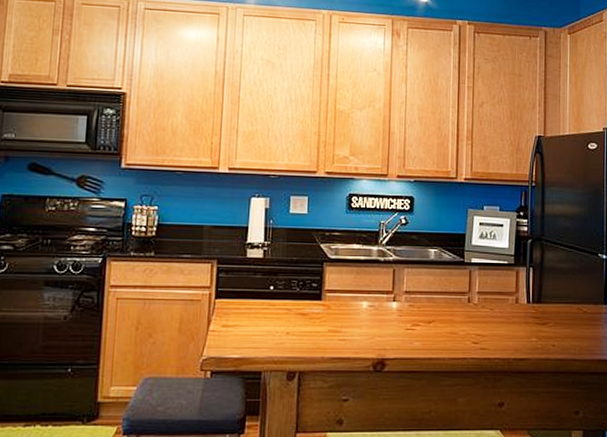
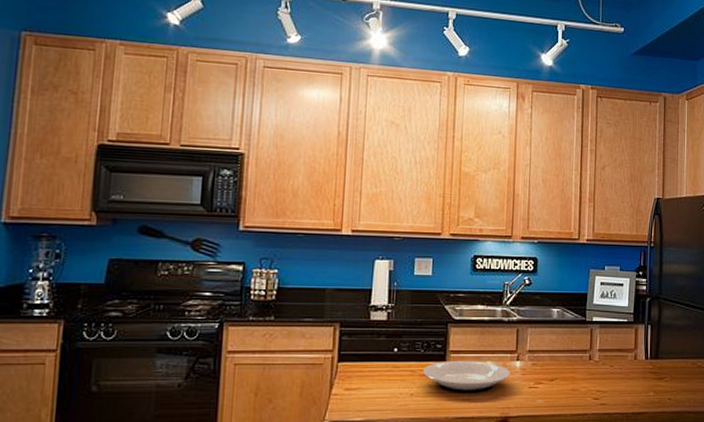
plate: none [298,300,386,333] -> present [422,361,510,393]

